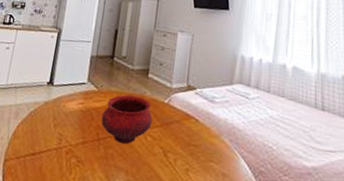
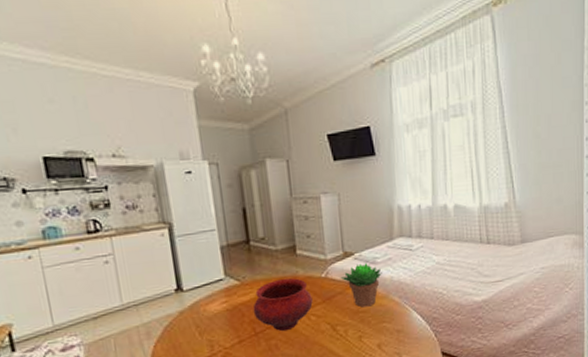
succulent plant: none [180,98,218,142] -> present [340,263,382,308]

